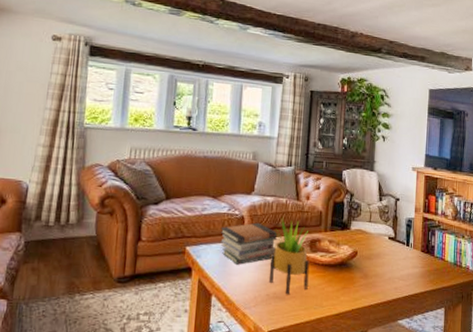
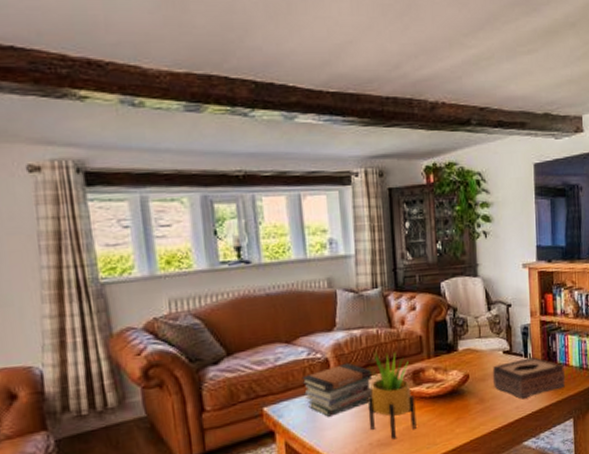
tissue box: none [377,246,441,282] -> present [492,357,566,399]

